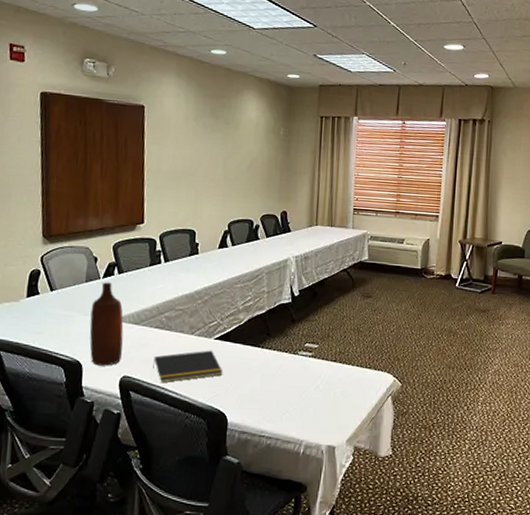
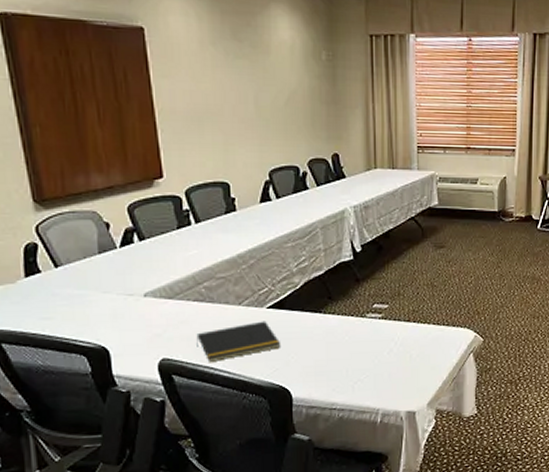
bottle: present [89,282,124,366] -> none [110,252,157,350]

